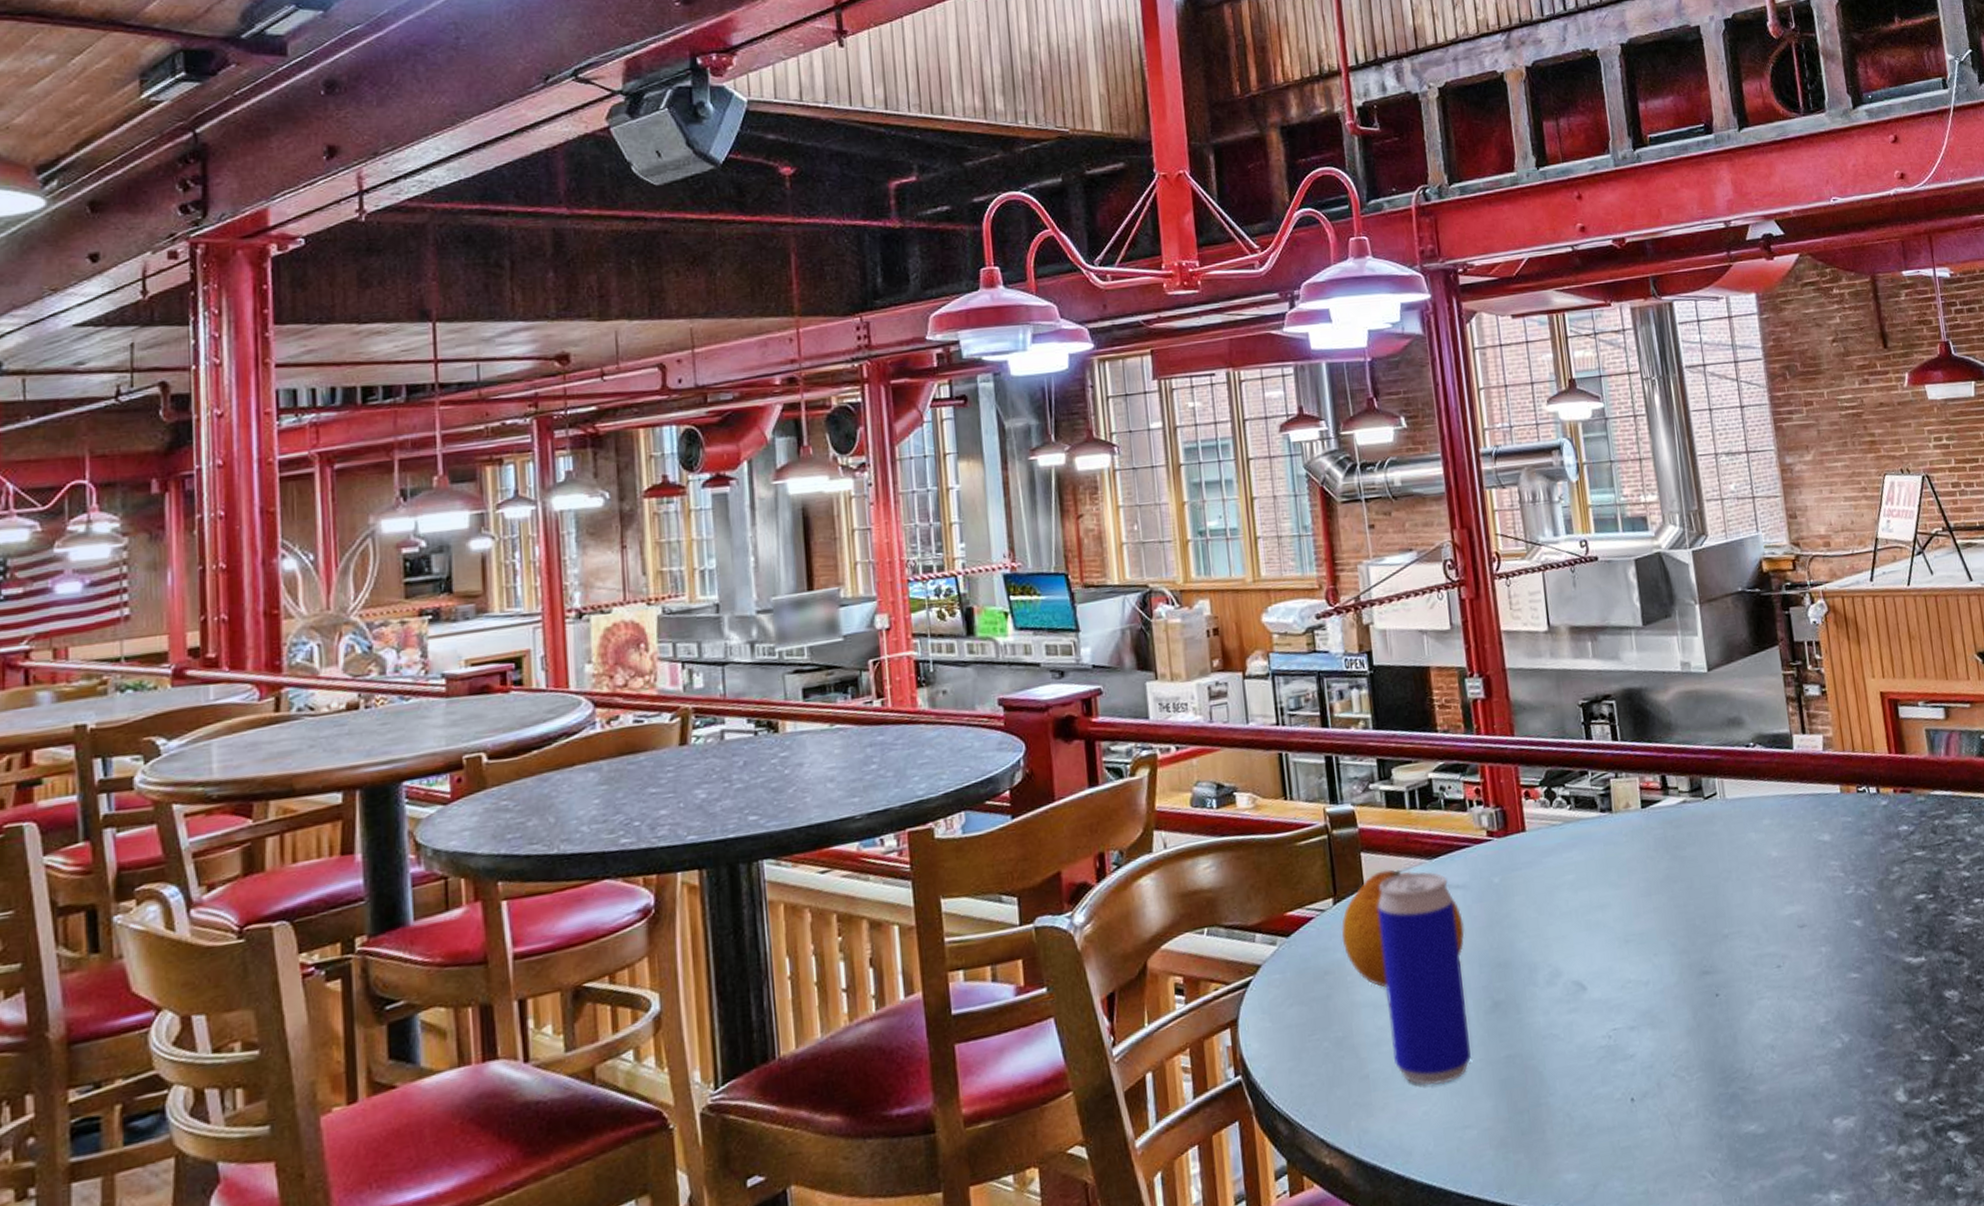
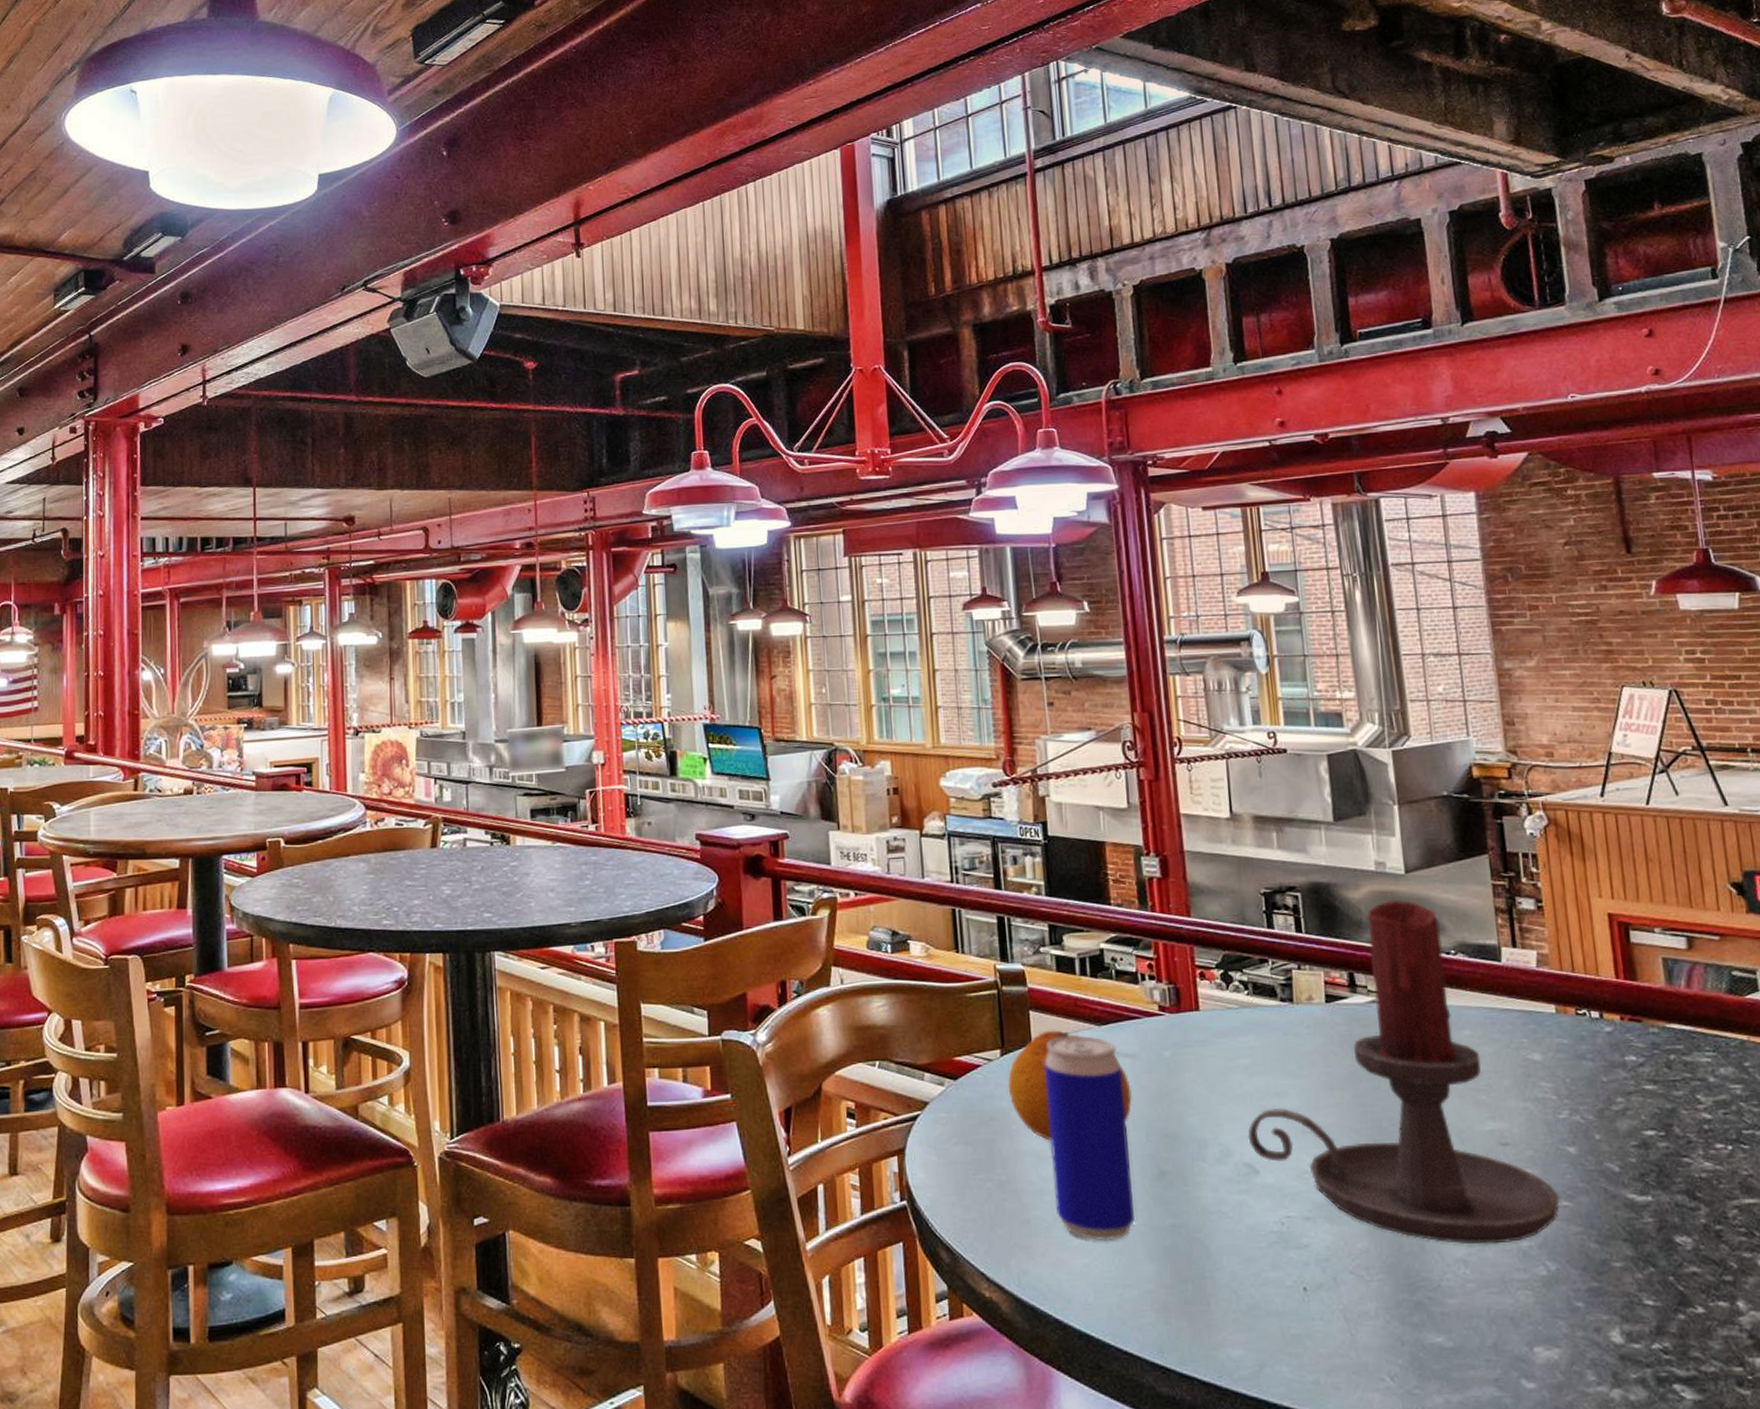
candle holder: none [1575,697,1851,1032] -> present [1248,899,1561,1245]

